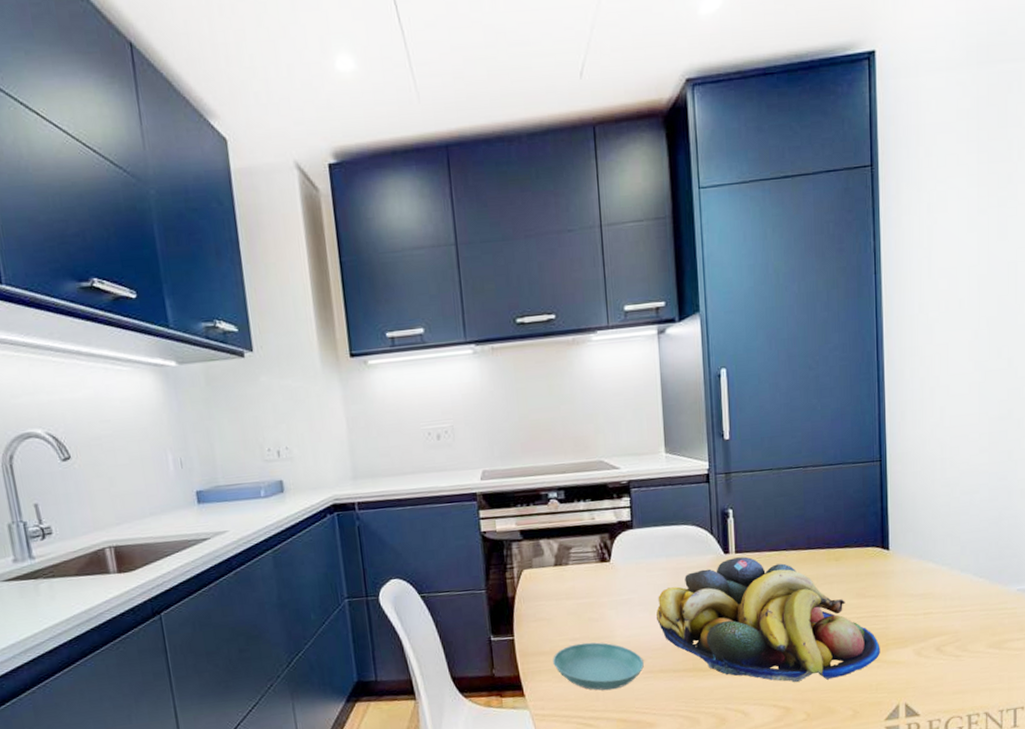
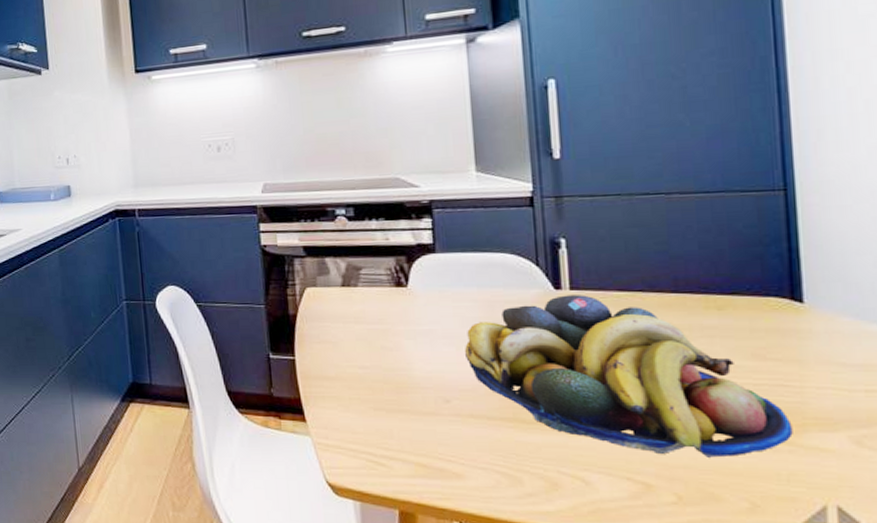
saucer: present [553,642,644,691] -> none [339,372,449,429]

